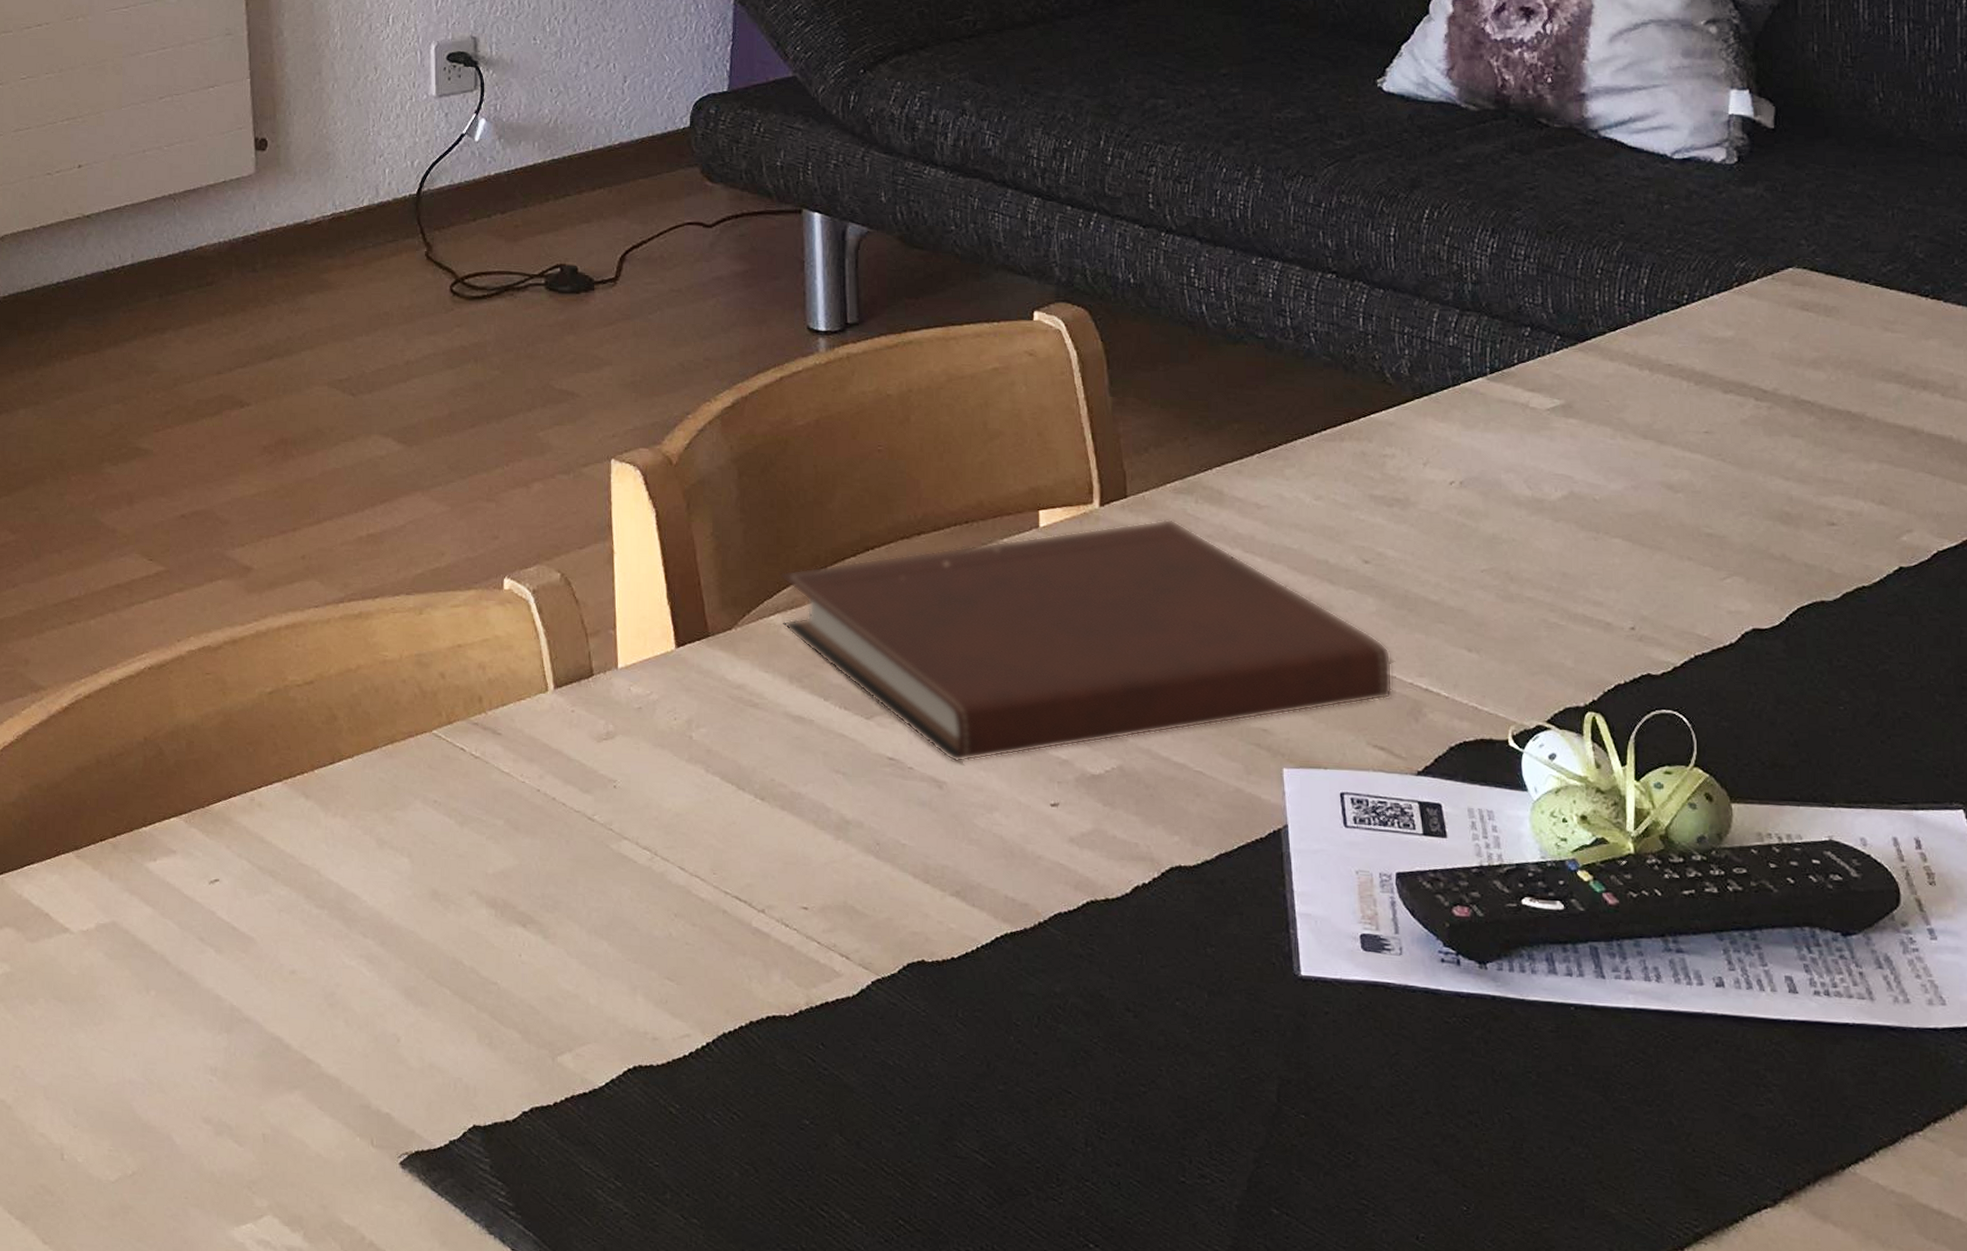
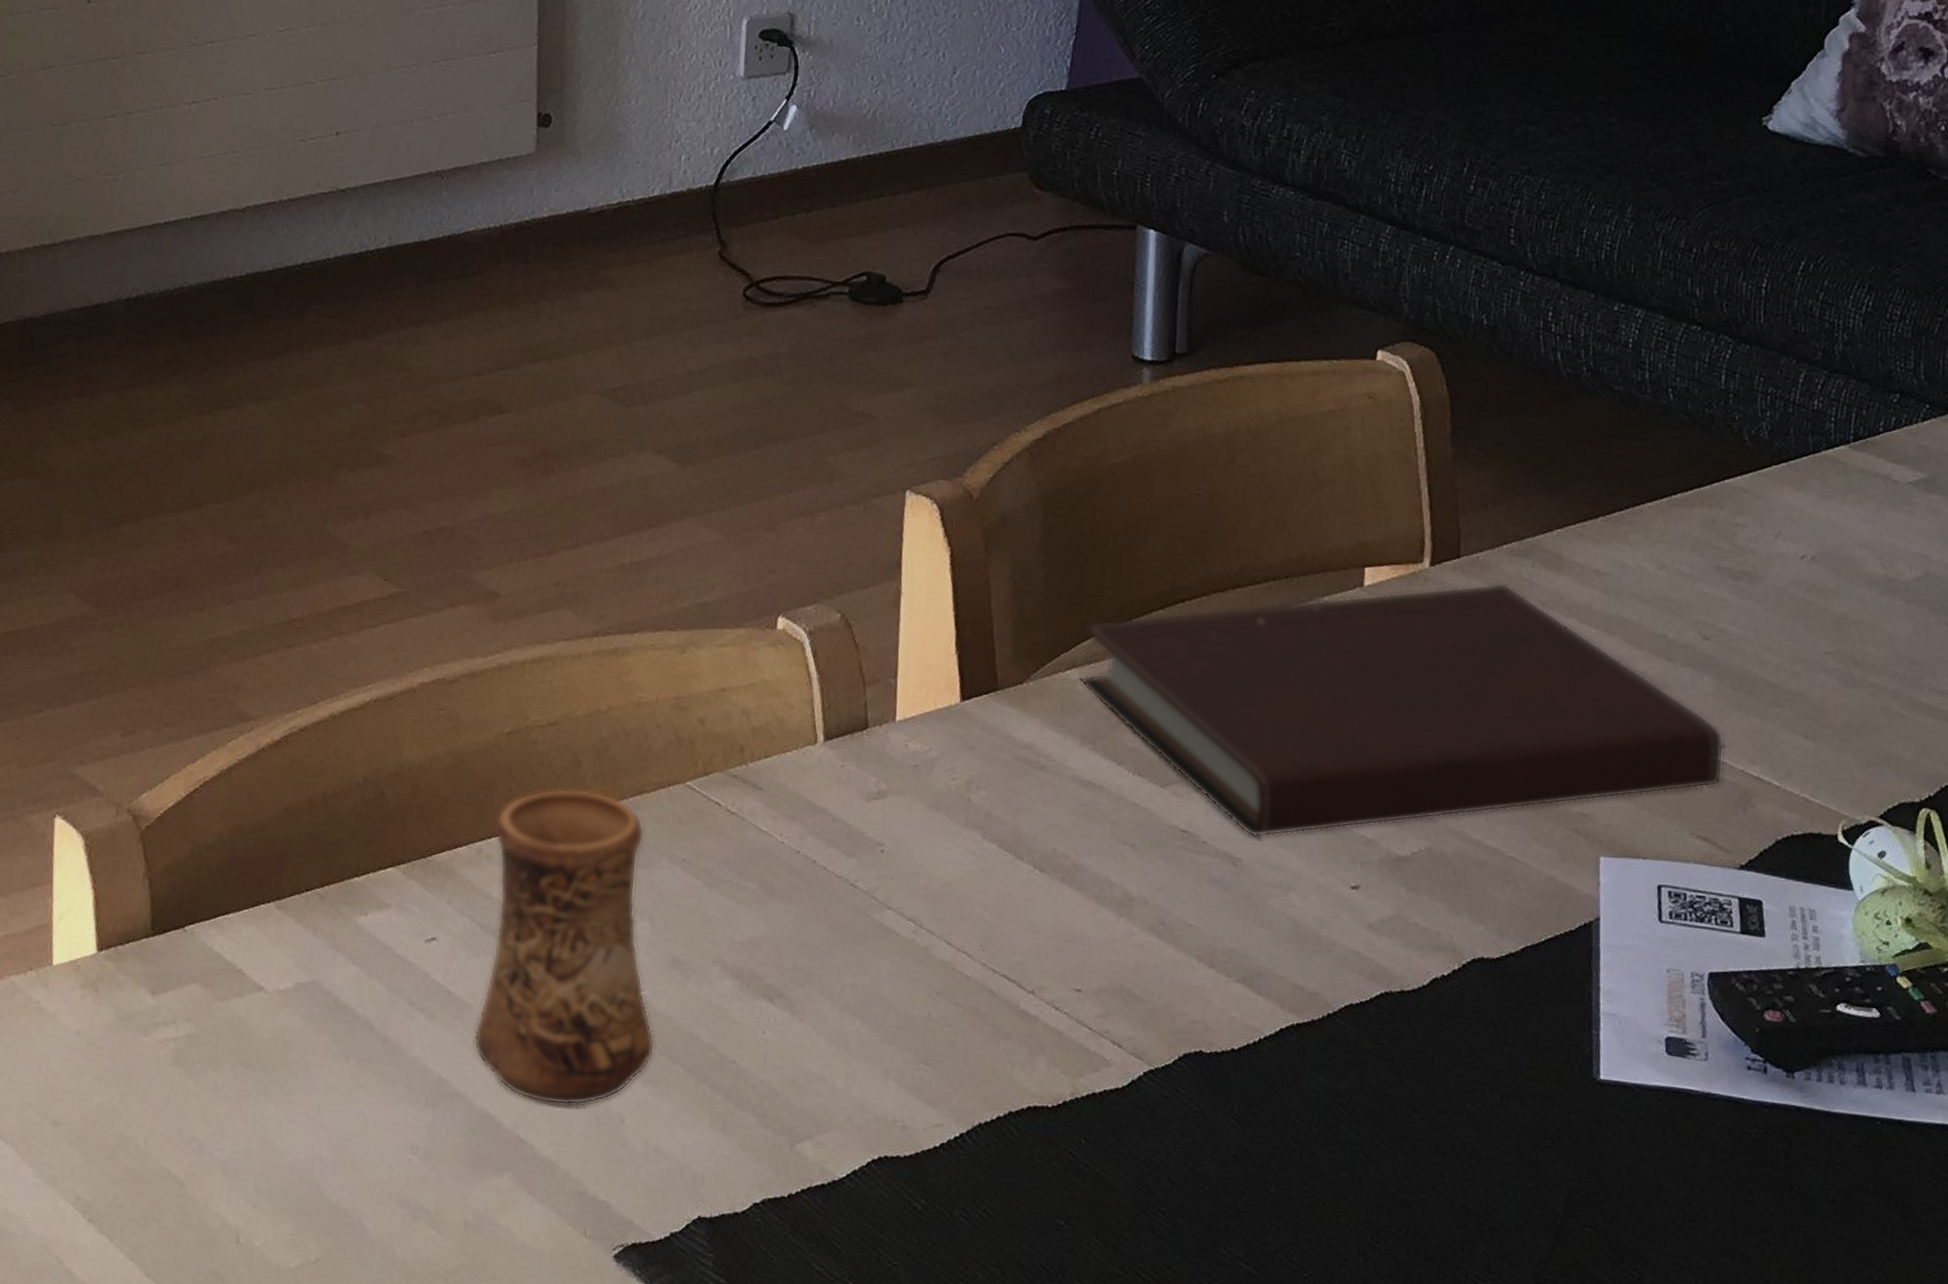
cup: none [259,740,423,1028] -> present [473,788,655,1106]

